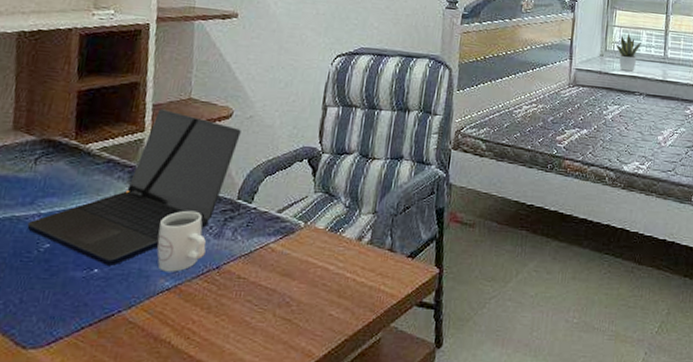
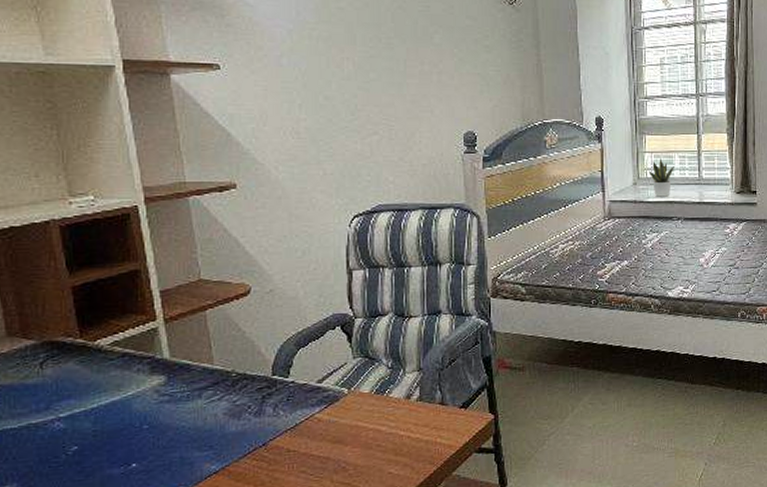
laptop: present [27,109,241,266] -> none [48,294,263,459]
mug: present [156,210,206,272] -> none [194,392,248,456]

